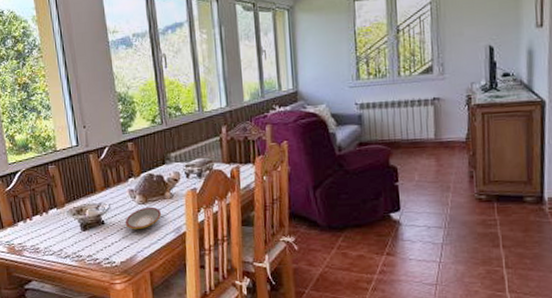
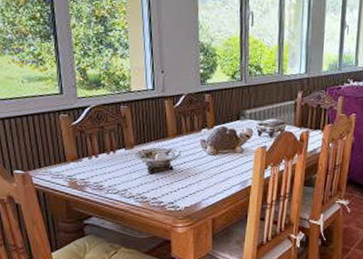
plate: present [125,206,161,229] -> none [193,158,230,178]

